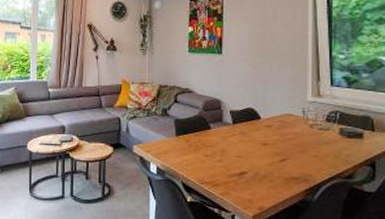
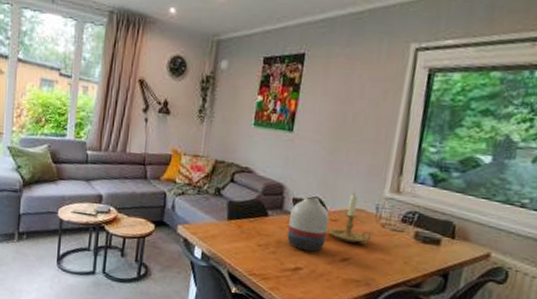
vase: none [230,107,264,156] -> present [287,196,330,252]
candle holder: none [264,101,303,144] -> present [328,194,372,244]

